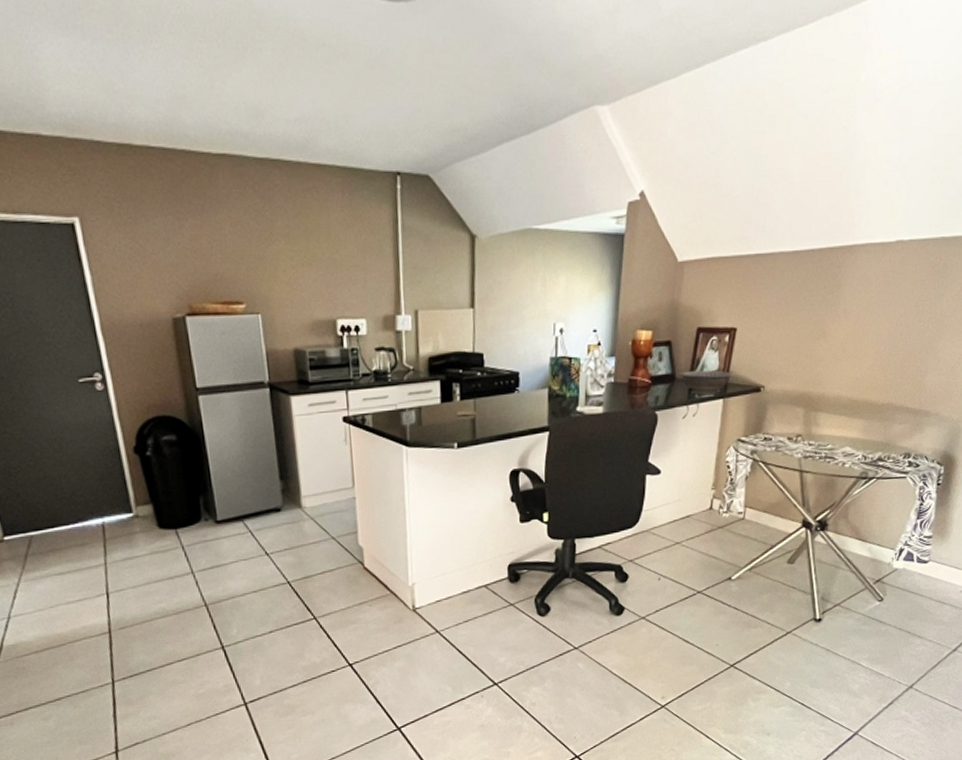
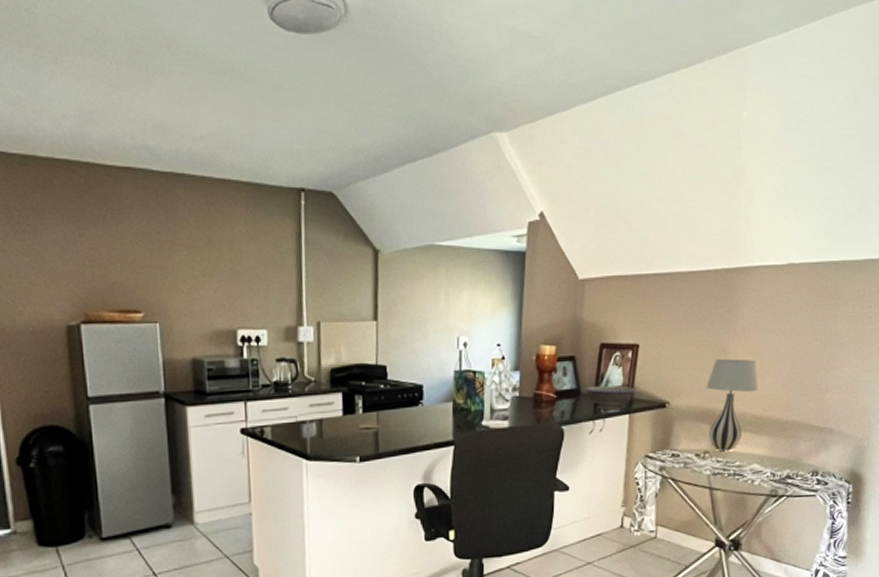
table lamp: none [802,341,856,435] -> present [706,358,758,452]

